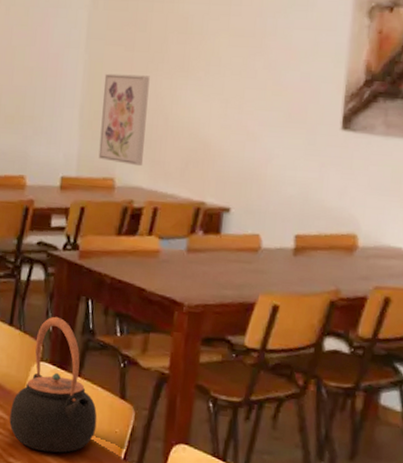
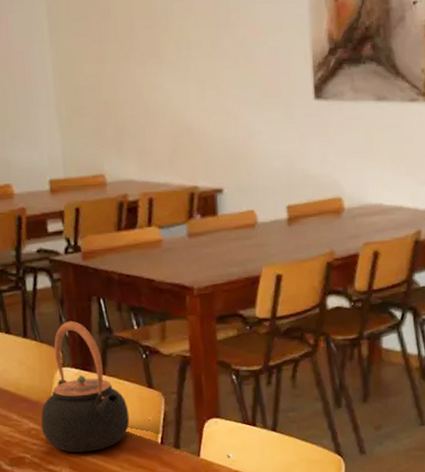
wall art: present [98,73,150,167] -> none [75,65,131,160]

